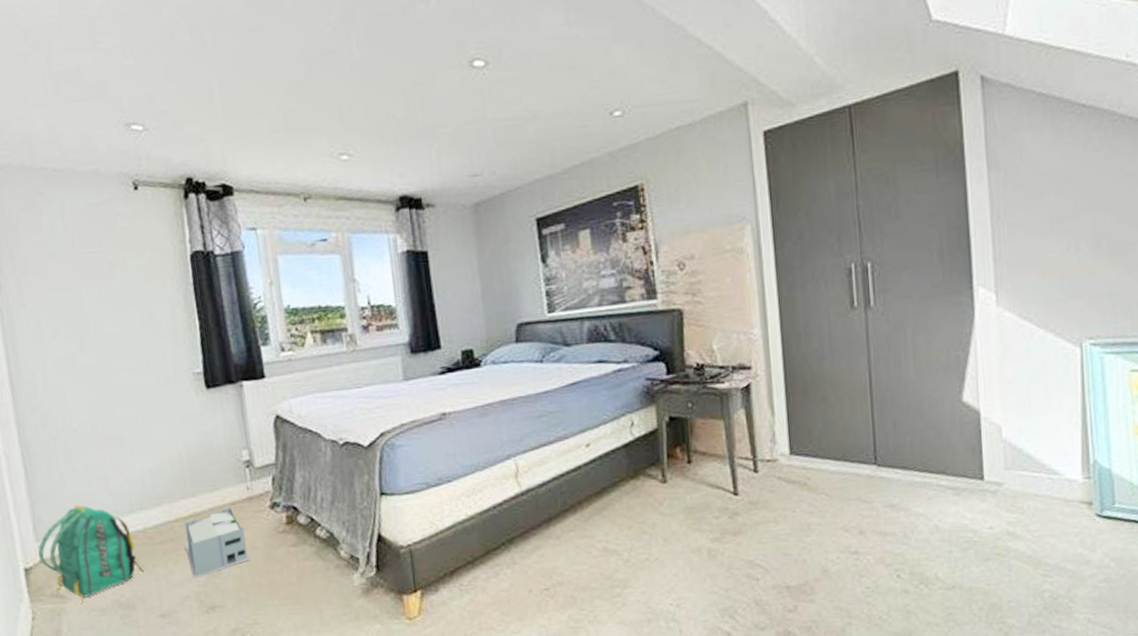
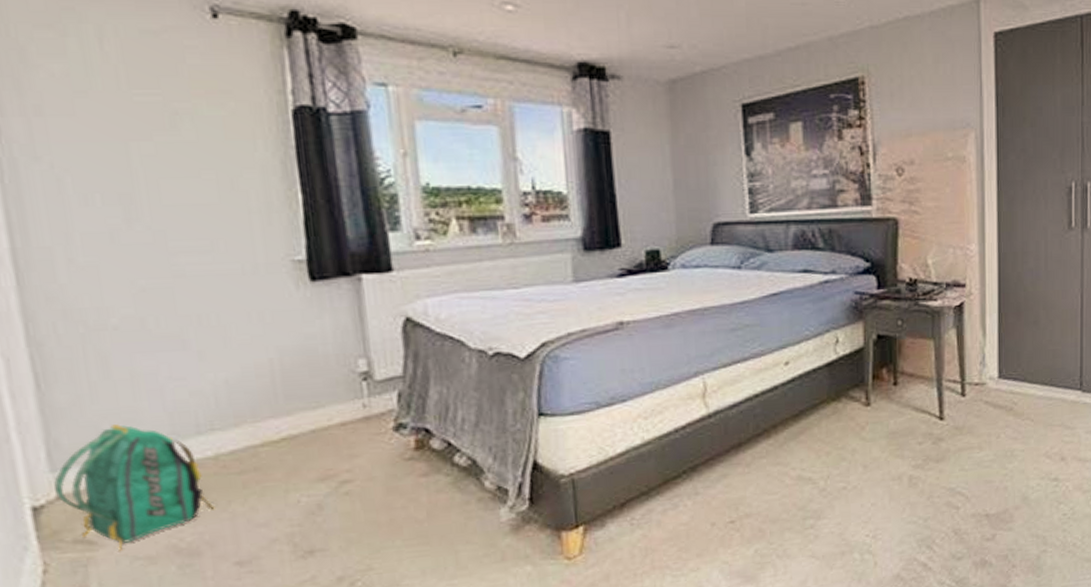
storage bin: present [184,508,250,578] -> none [274,430,364,516]

